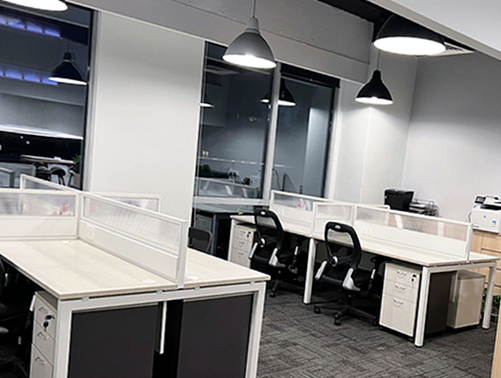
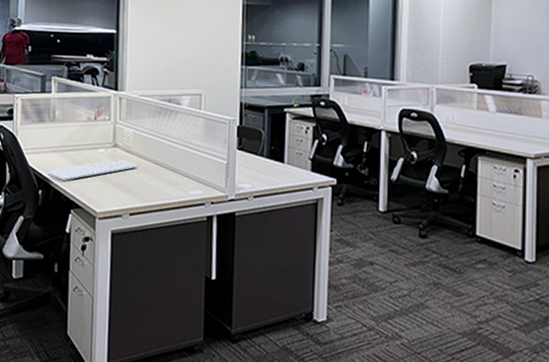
keyboard: none [14,251,98,267] -> present [47,160,138,181]

